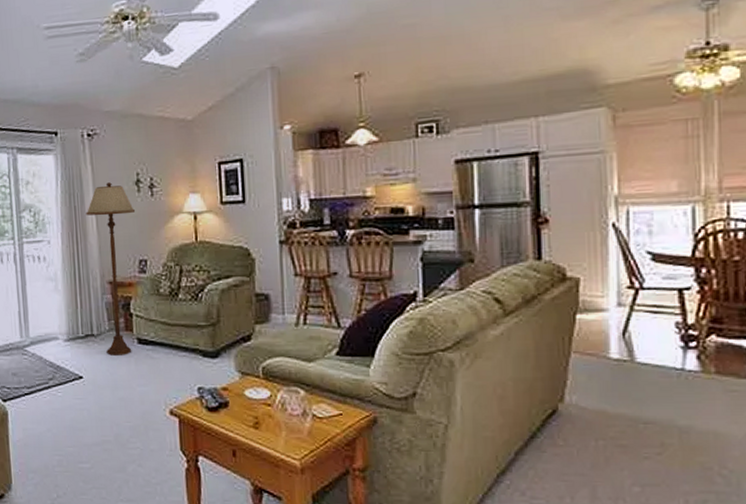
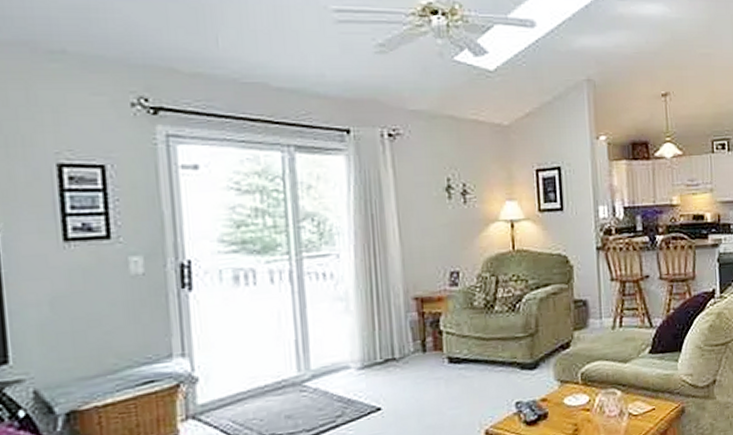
floor lamp: present [86,182,136,356] -> none [386,188,446,380]

